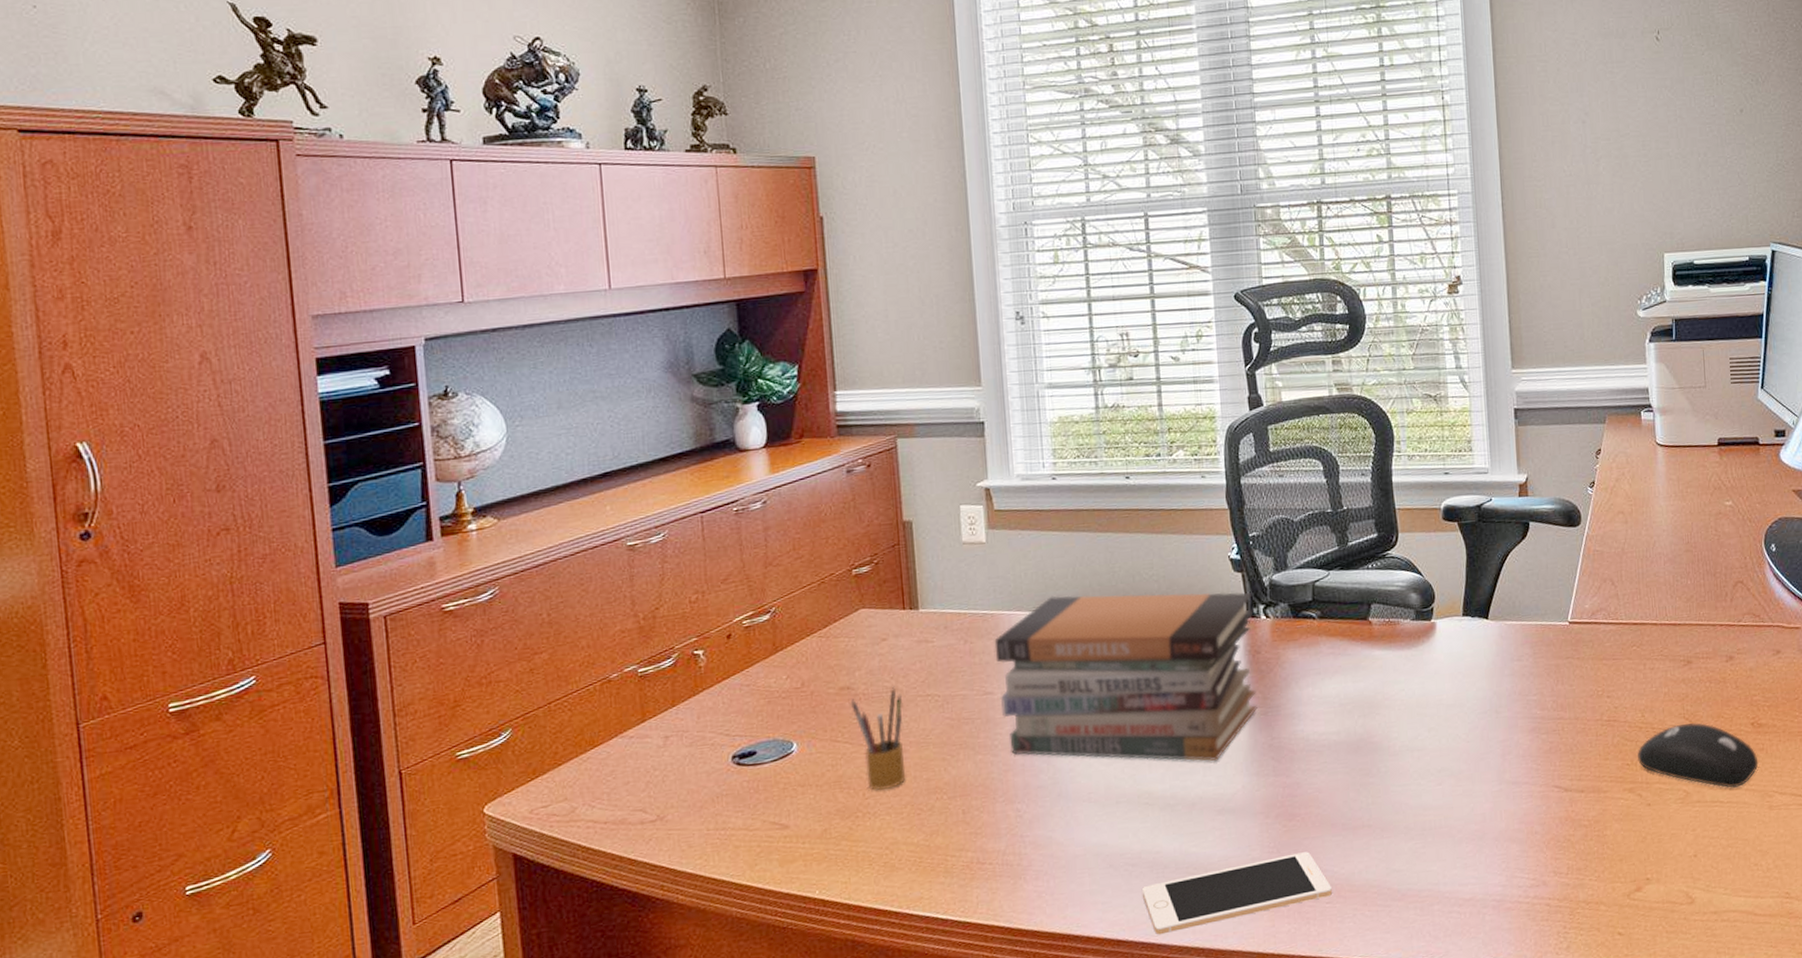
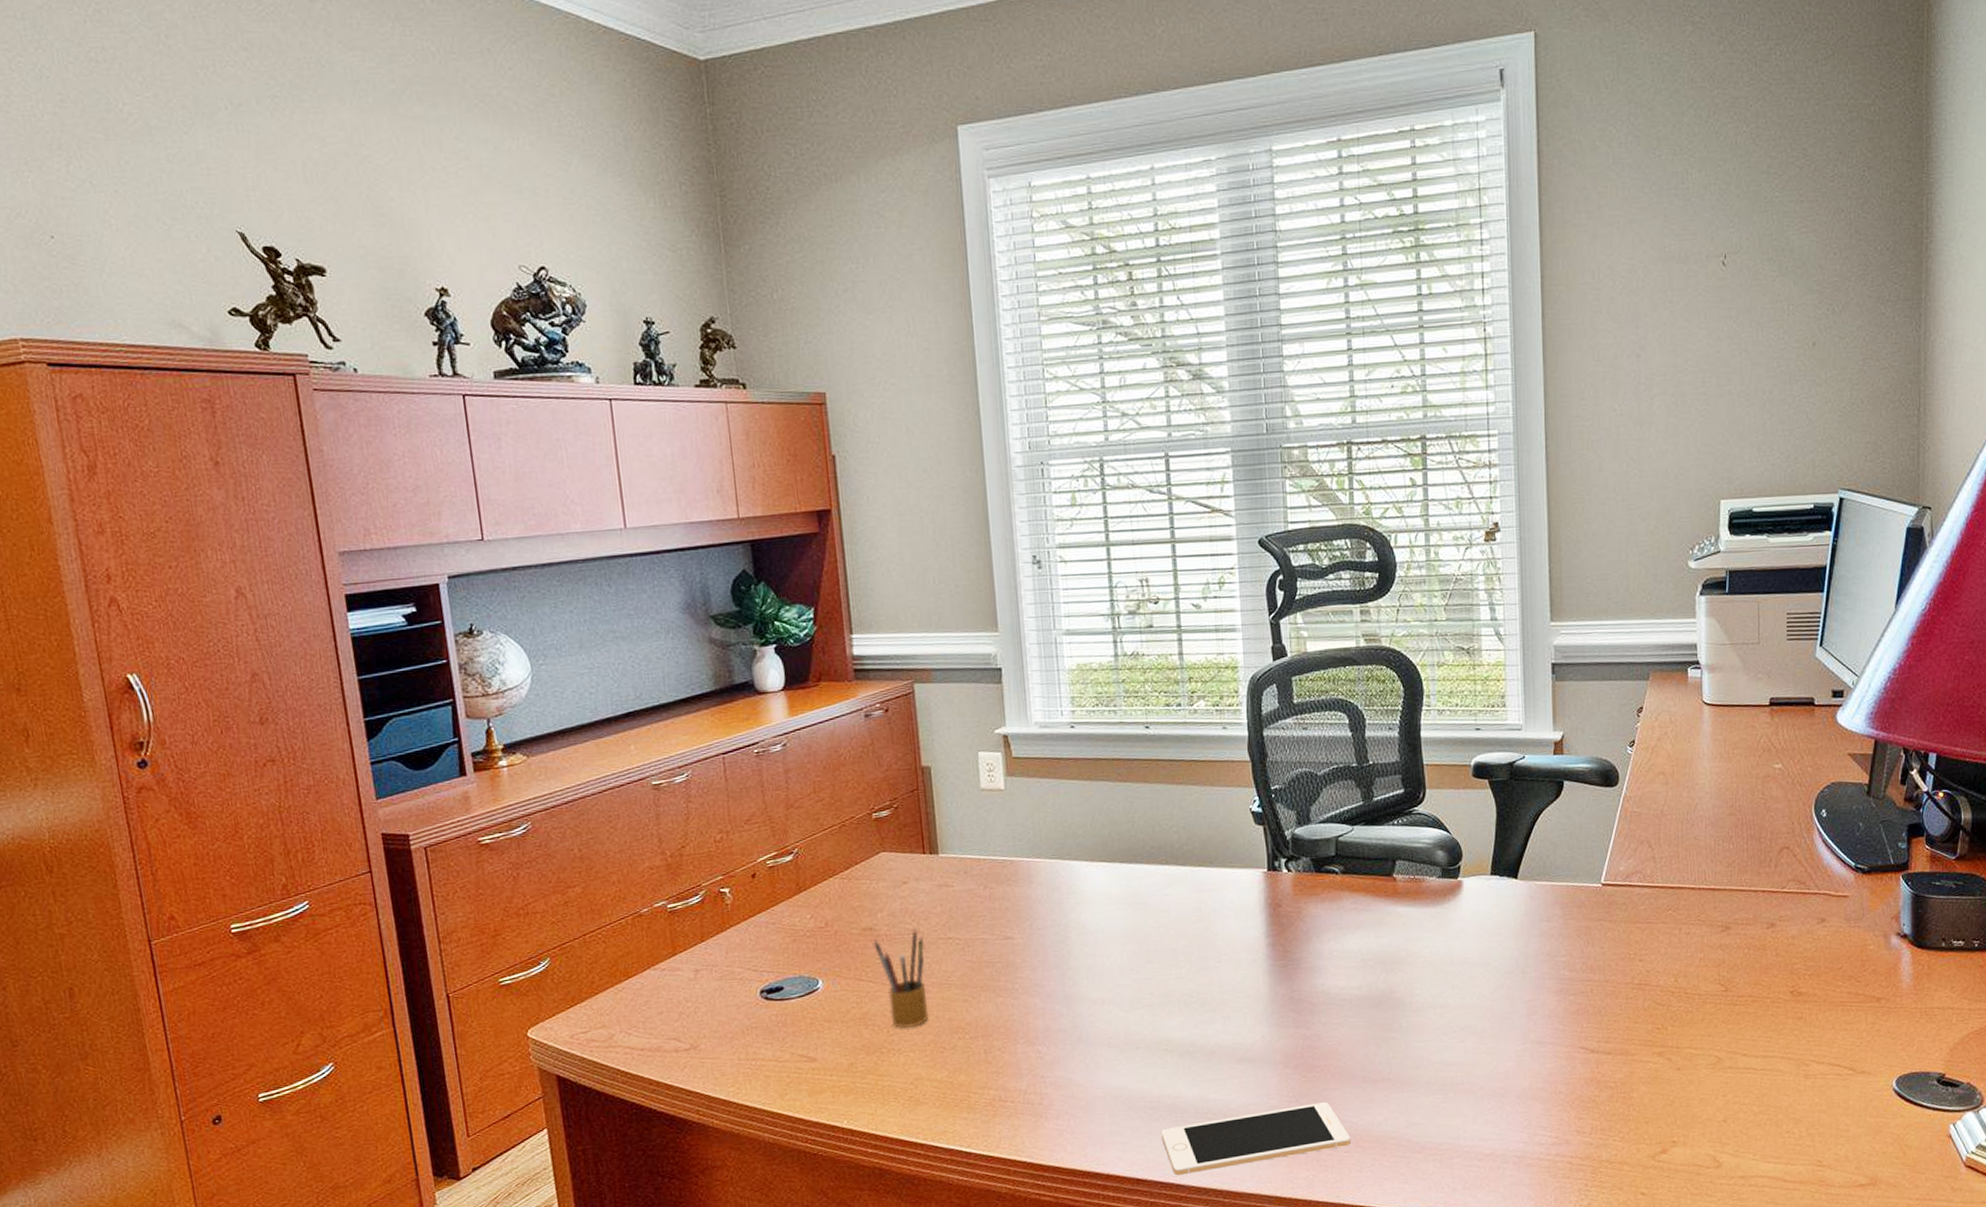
book stack: present [994,592,1258,762] -> none [1014,844,1278,1012]
computer mouse: present [1638,723,1759,788] -> none [1669,989,1796,1056]

